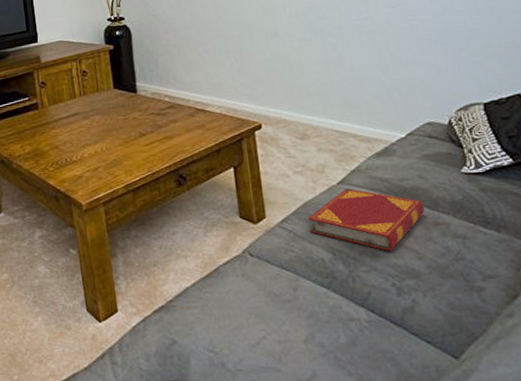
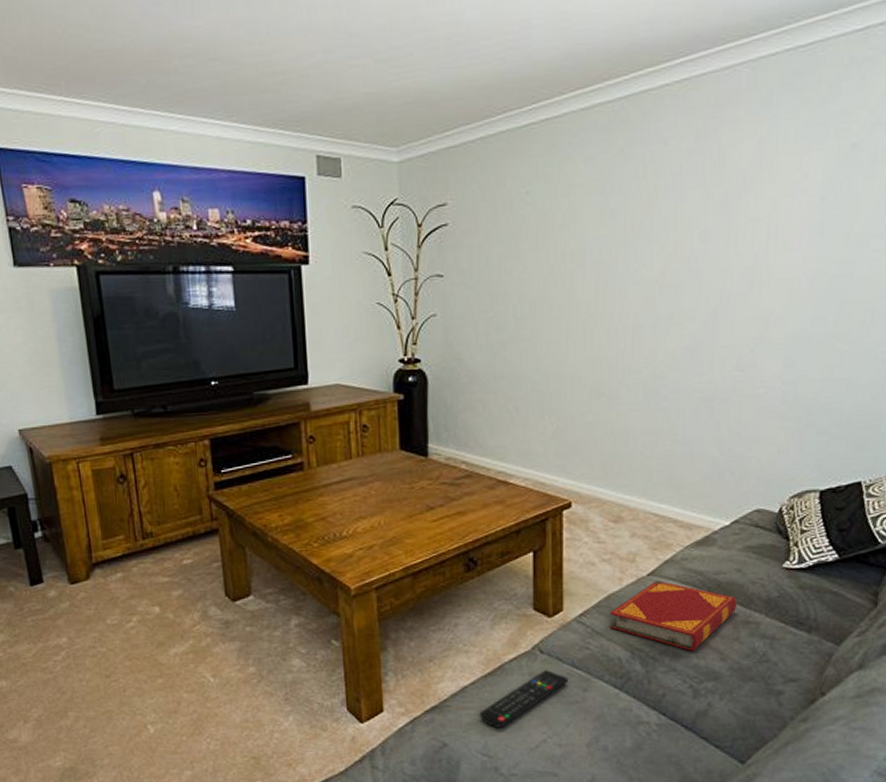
remote control: none [202,271,279,325] -> present [479,670,569,728]

